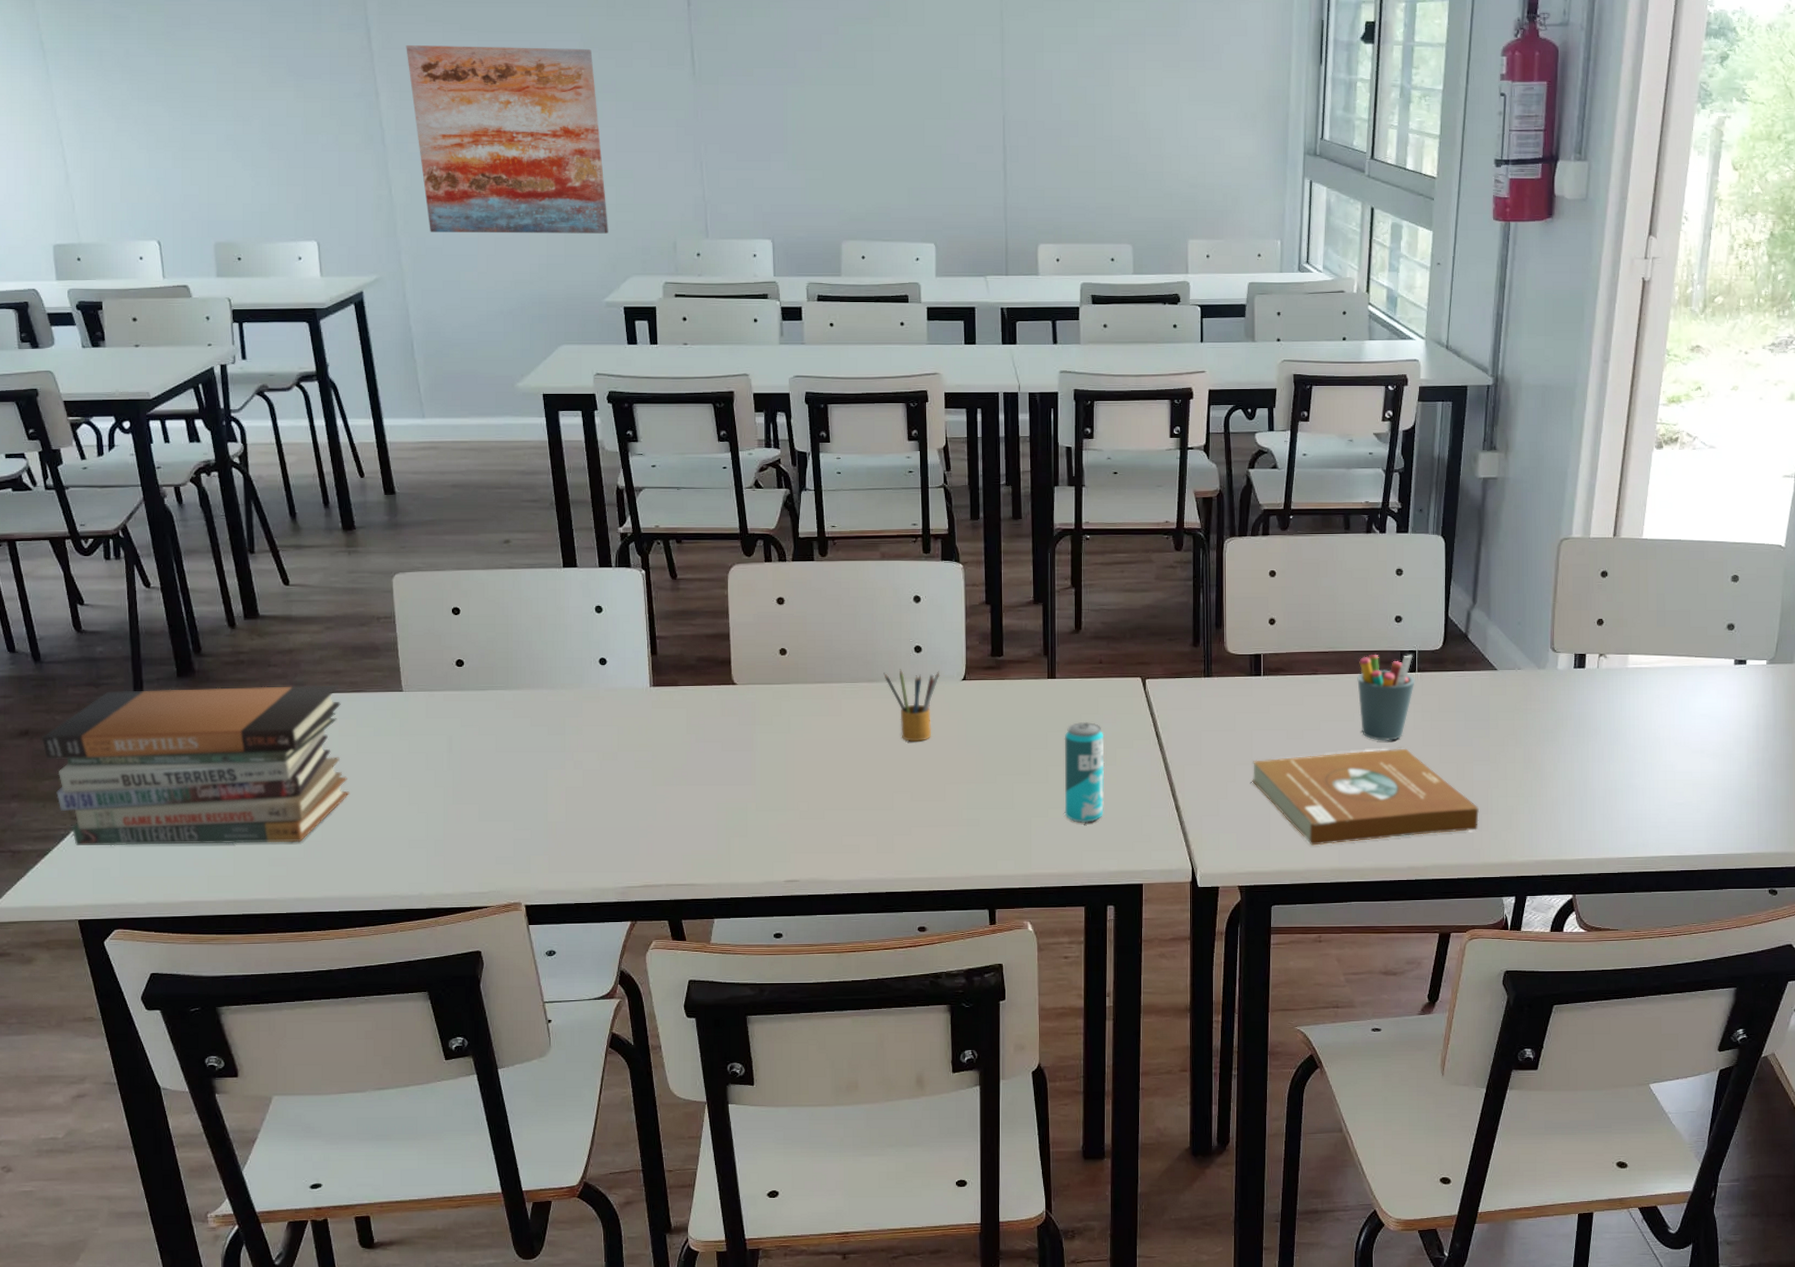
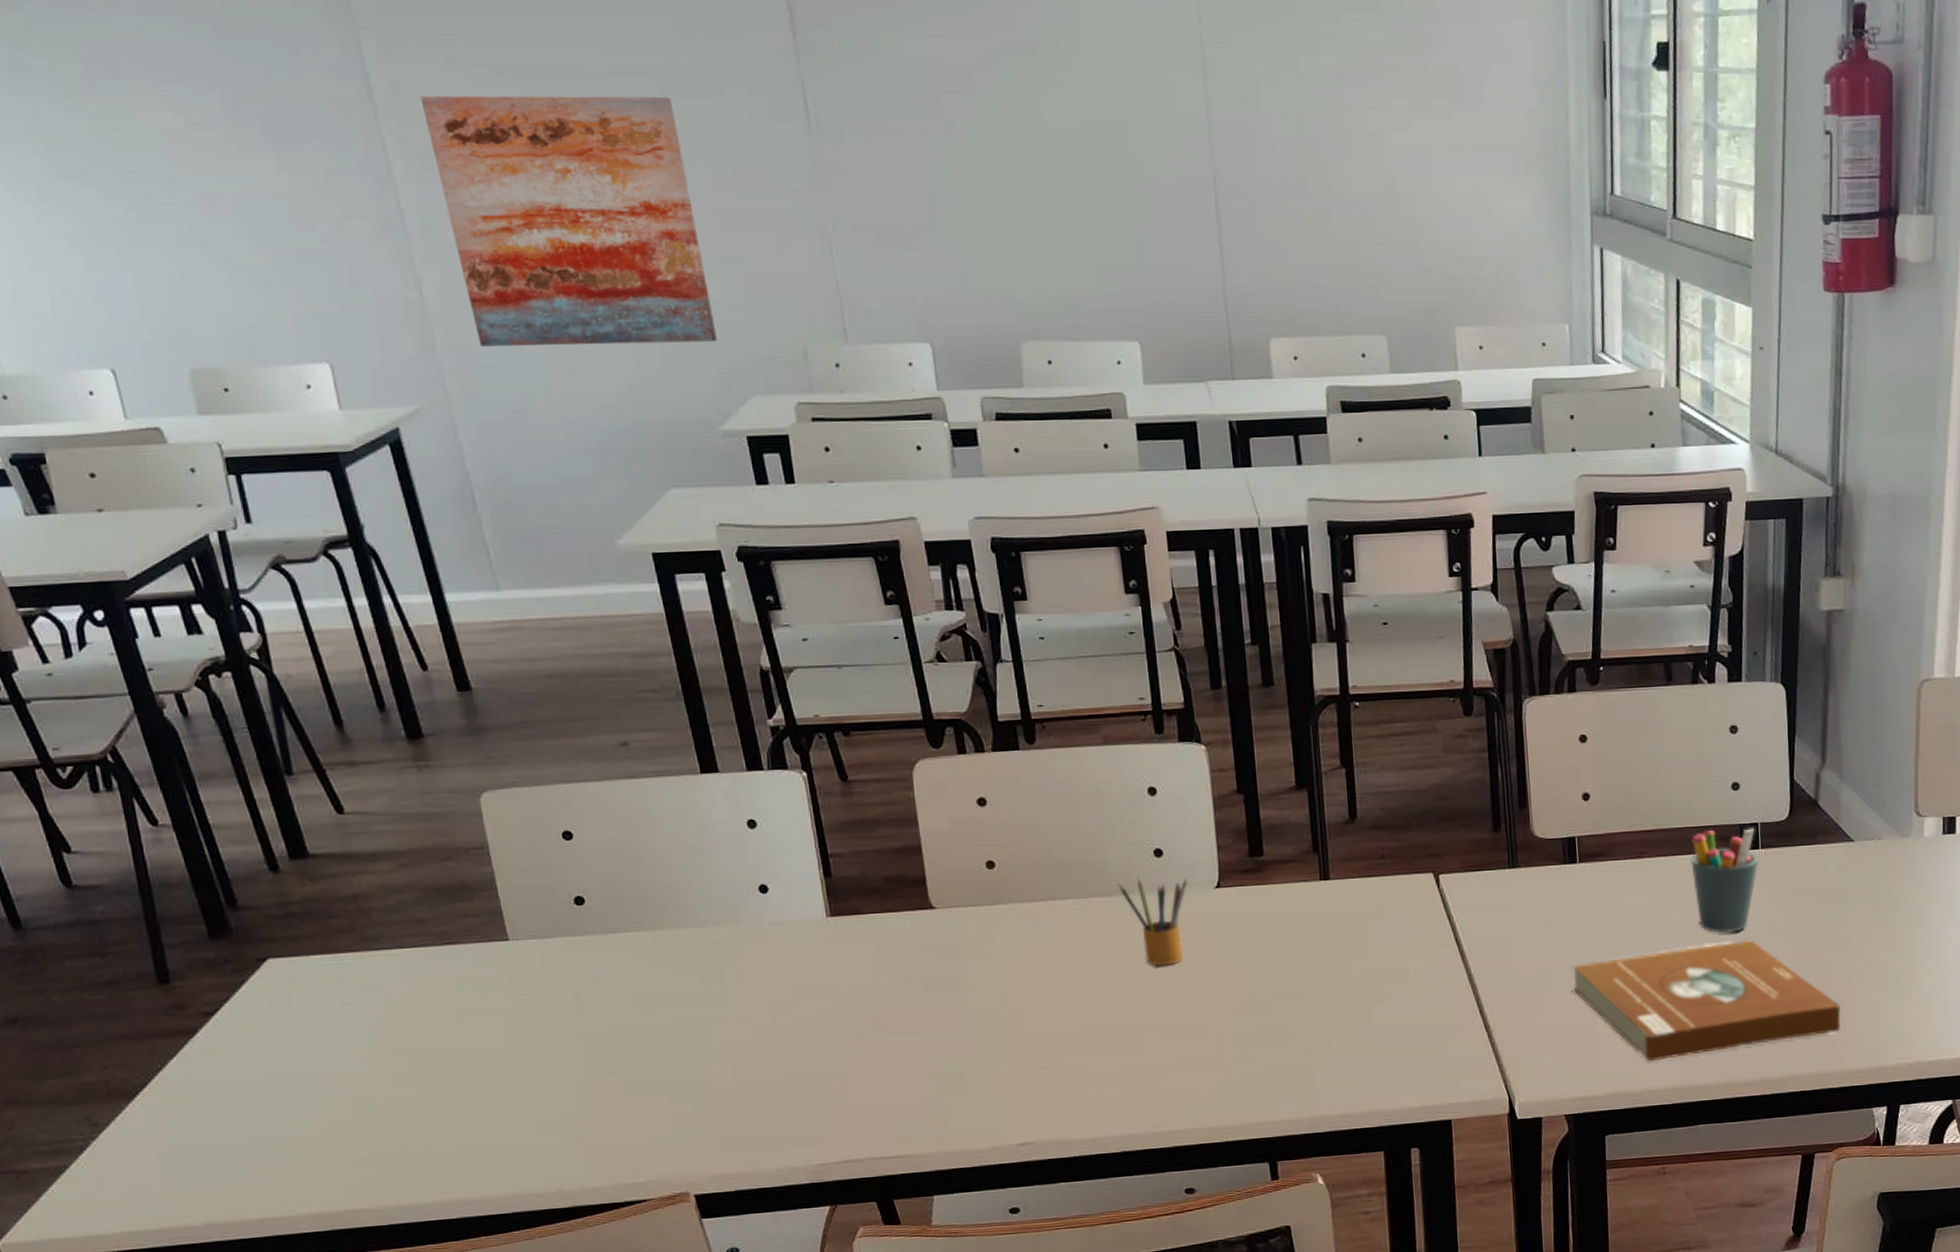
book stack: present [42,685,350,846] -> none [37,937,454,1159]
beverage can: present [1064,721,1105,824] -> none [1345,929,1399,1053]

